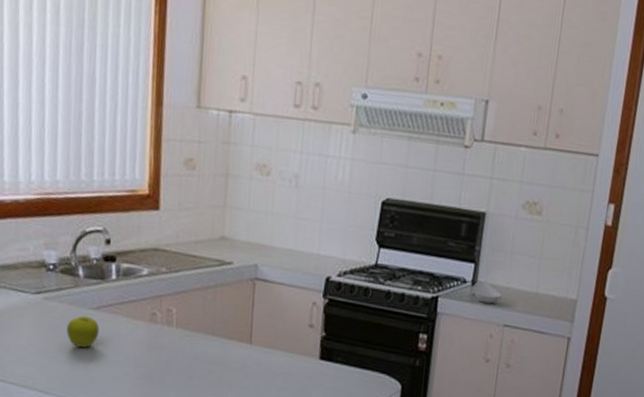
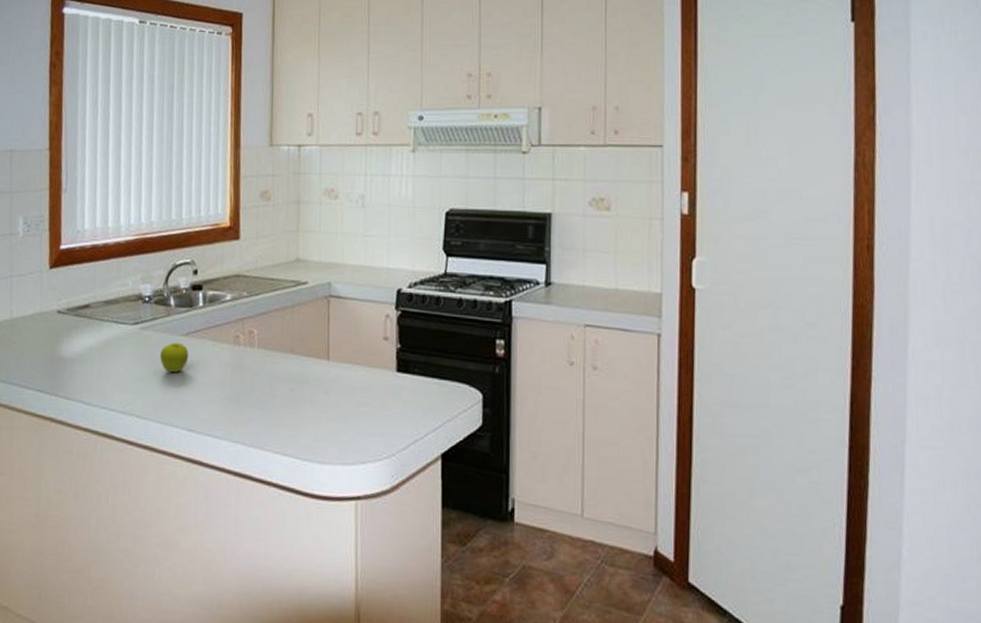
spoon rest: present [471,280,502,304] -> none [546,281,579,304]

